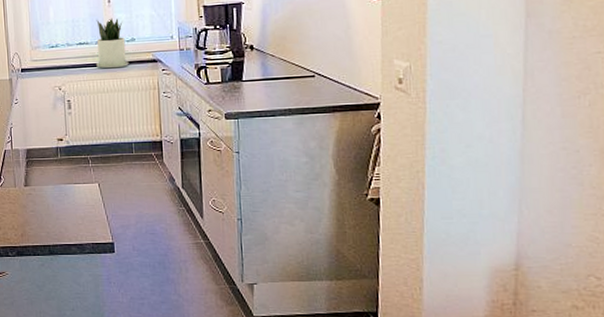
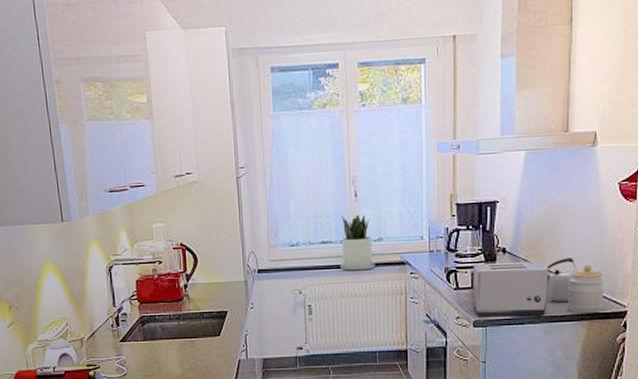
toaster: none [222,57,299,111] -> present [472,262,550,318]
kettle: none [294,53,326,95] -> present [546,258,577,302]
jar: none [318,58,356,105] -> present [567,264,605,313]

